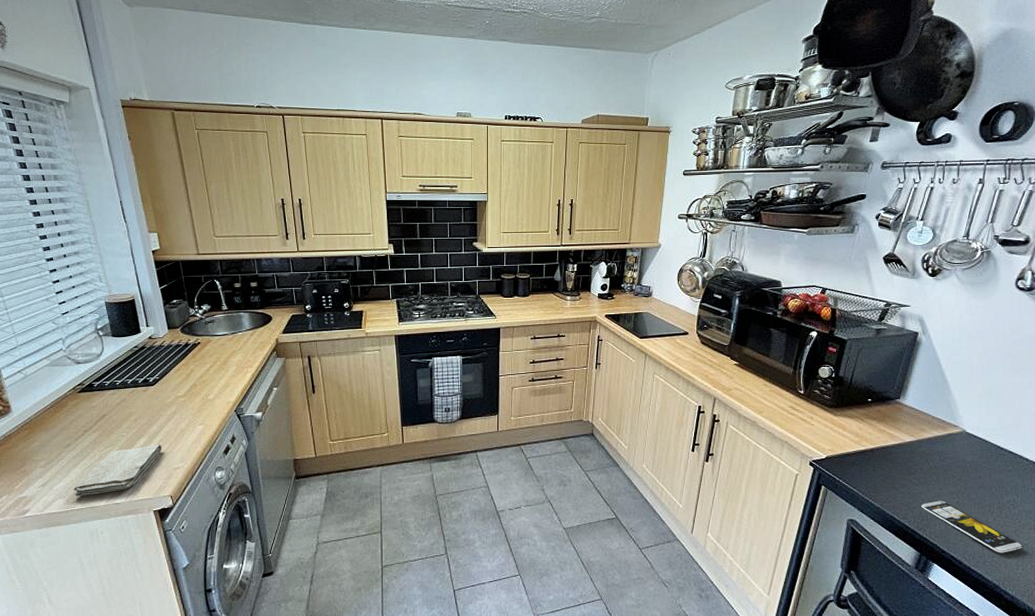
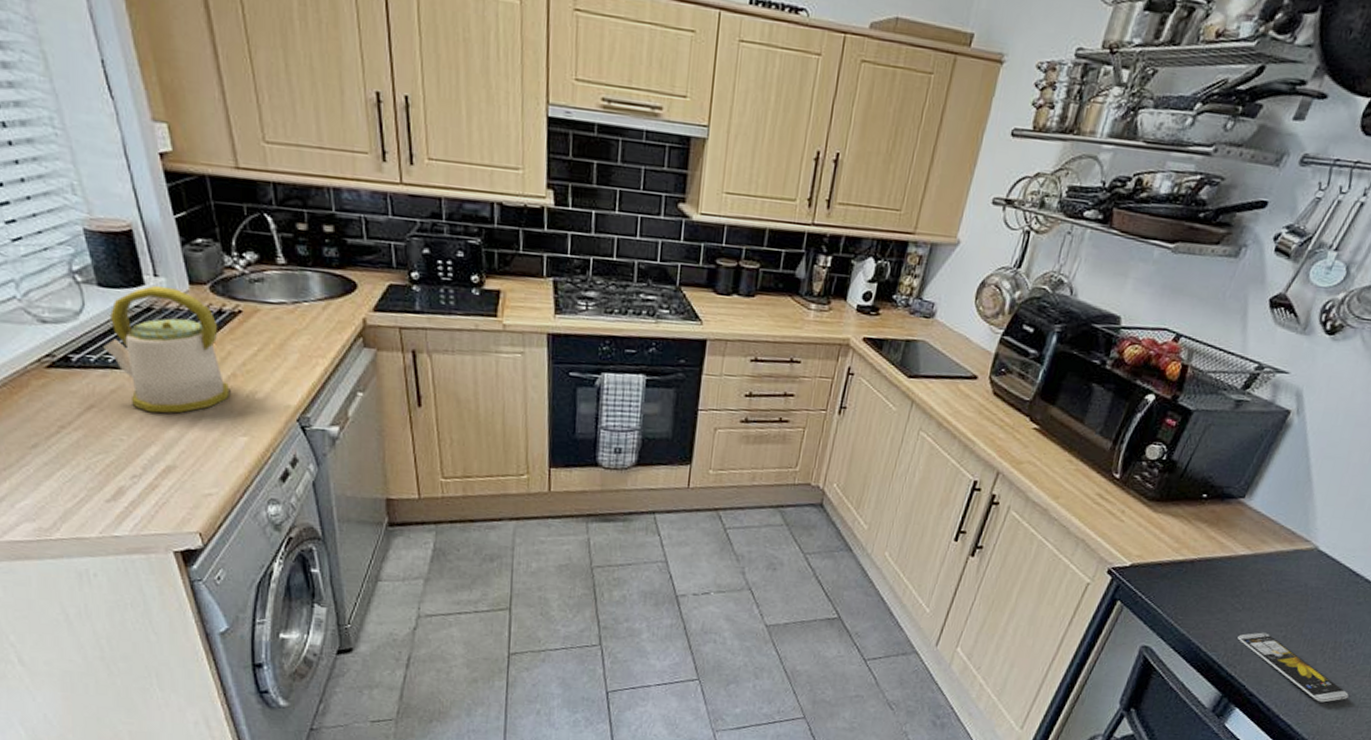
washcloth: present [74,444,162,496] -> none [48,457,184,522]
kettle: none [114,333,191,415] -> present [103,286,229,414]

